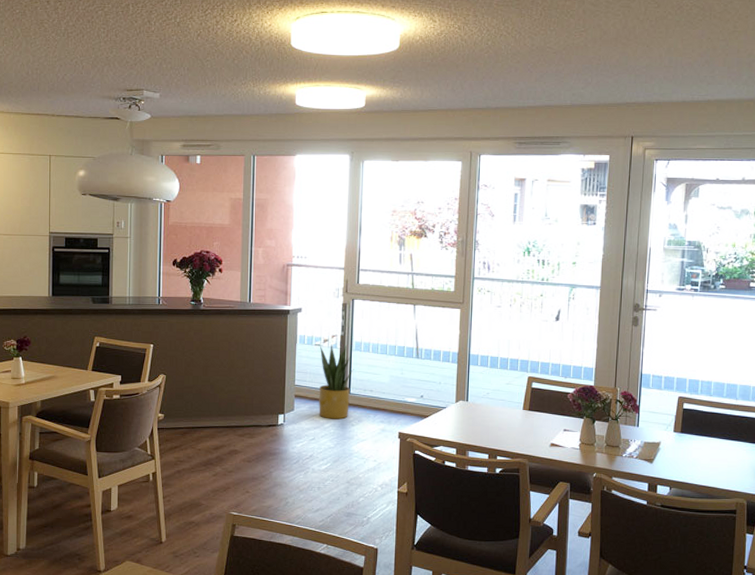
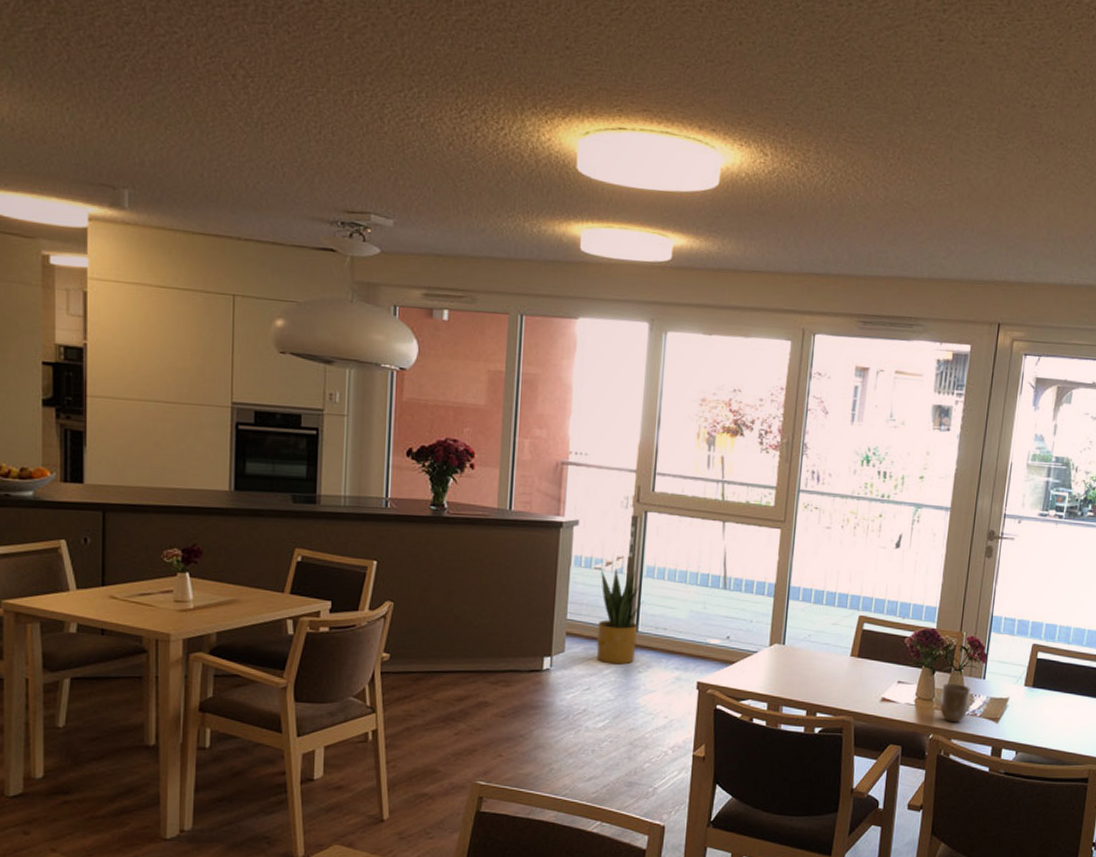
cup: none [601,431,626,464] -> present [940,683,970,723]

